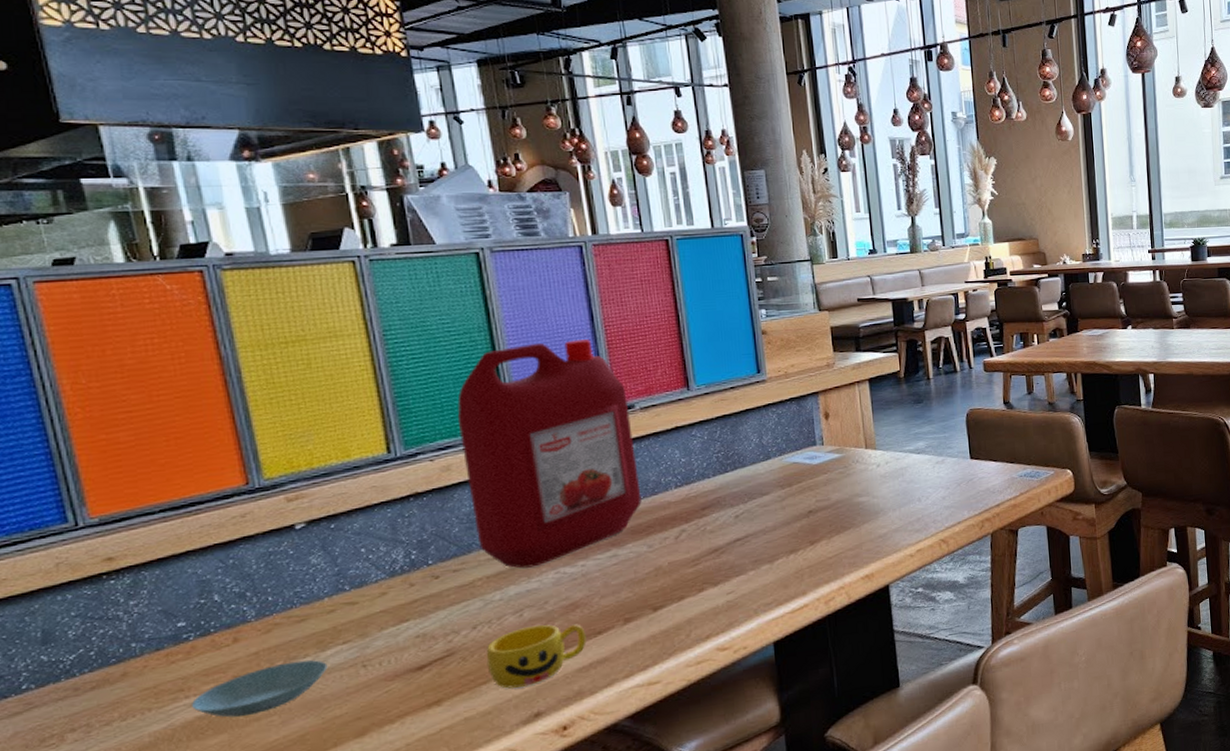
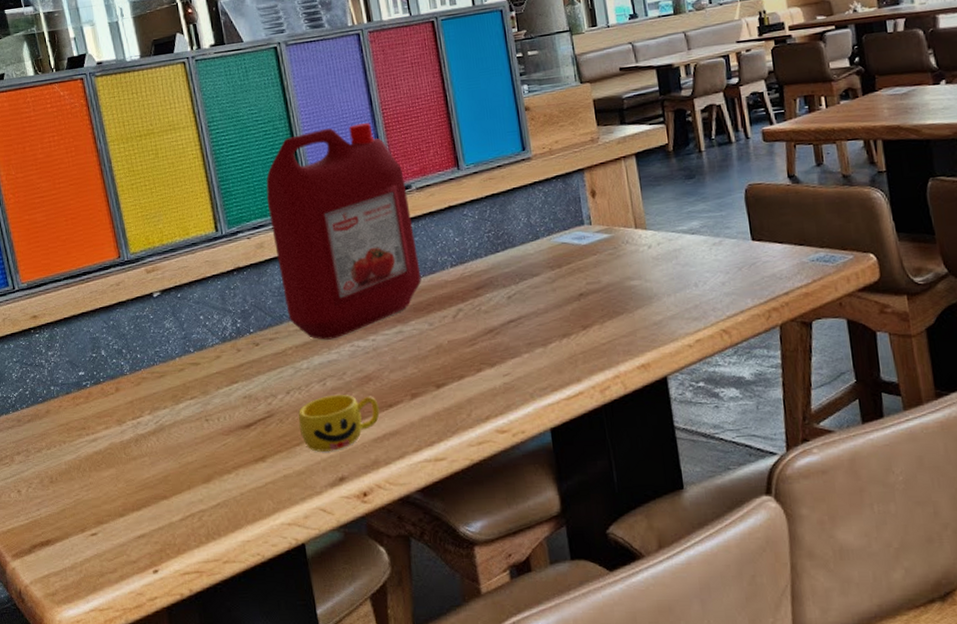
saucer: present [192,660,328,718] -> none [91,411,181,455]

